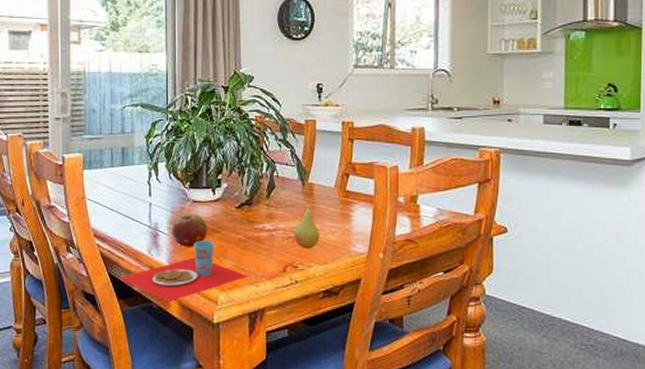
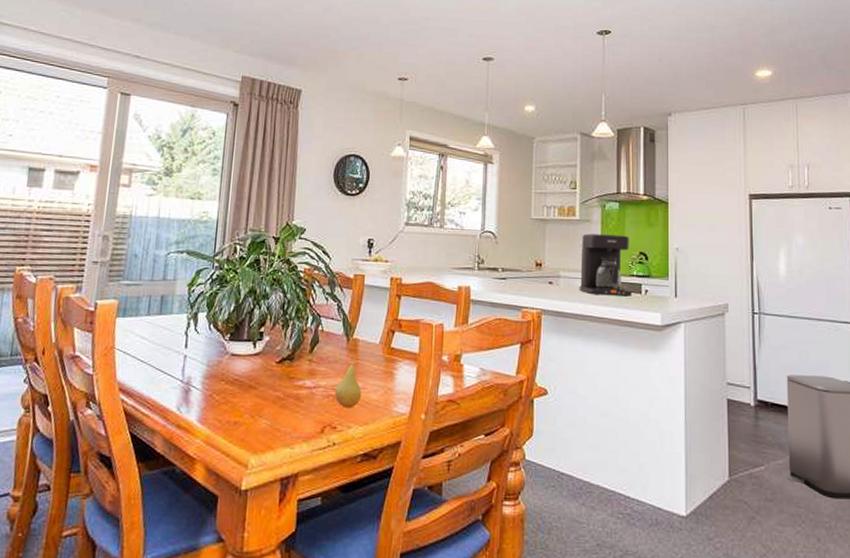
place setting: present [119,241,249,303] -> none [141,397,284,466]
fruit: present [172,214,208,247] -> none [205,368,245,404]
coffee maker: none [540,66,600,133] -> present [579,233,633,298]

